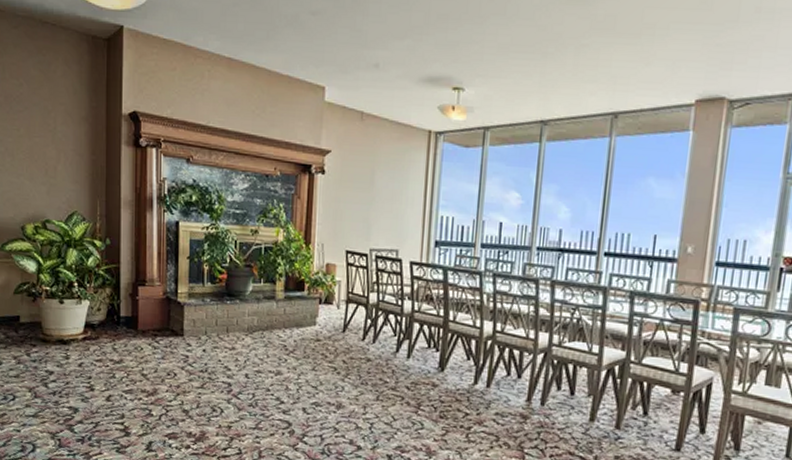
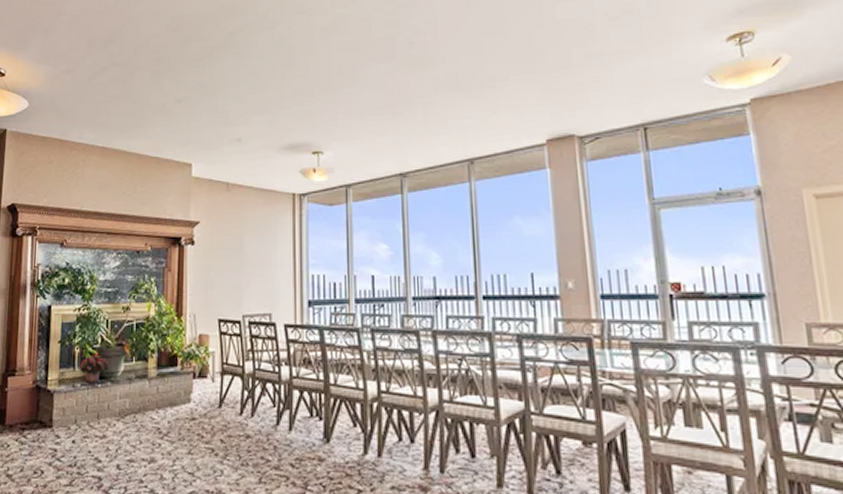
bouquet: none [206,272,239,299] -> present [77,354,111,383]

